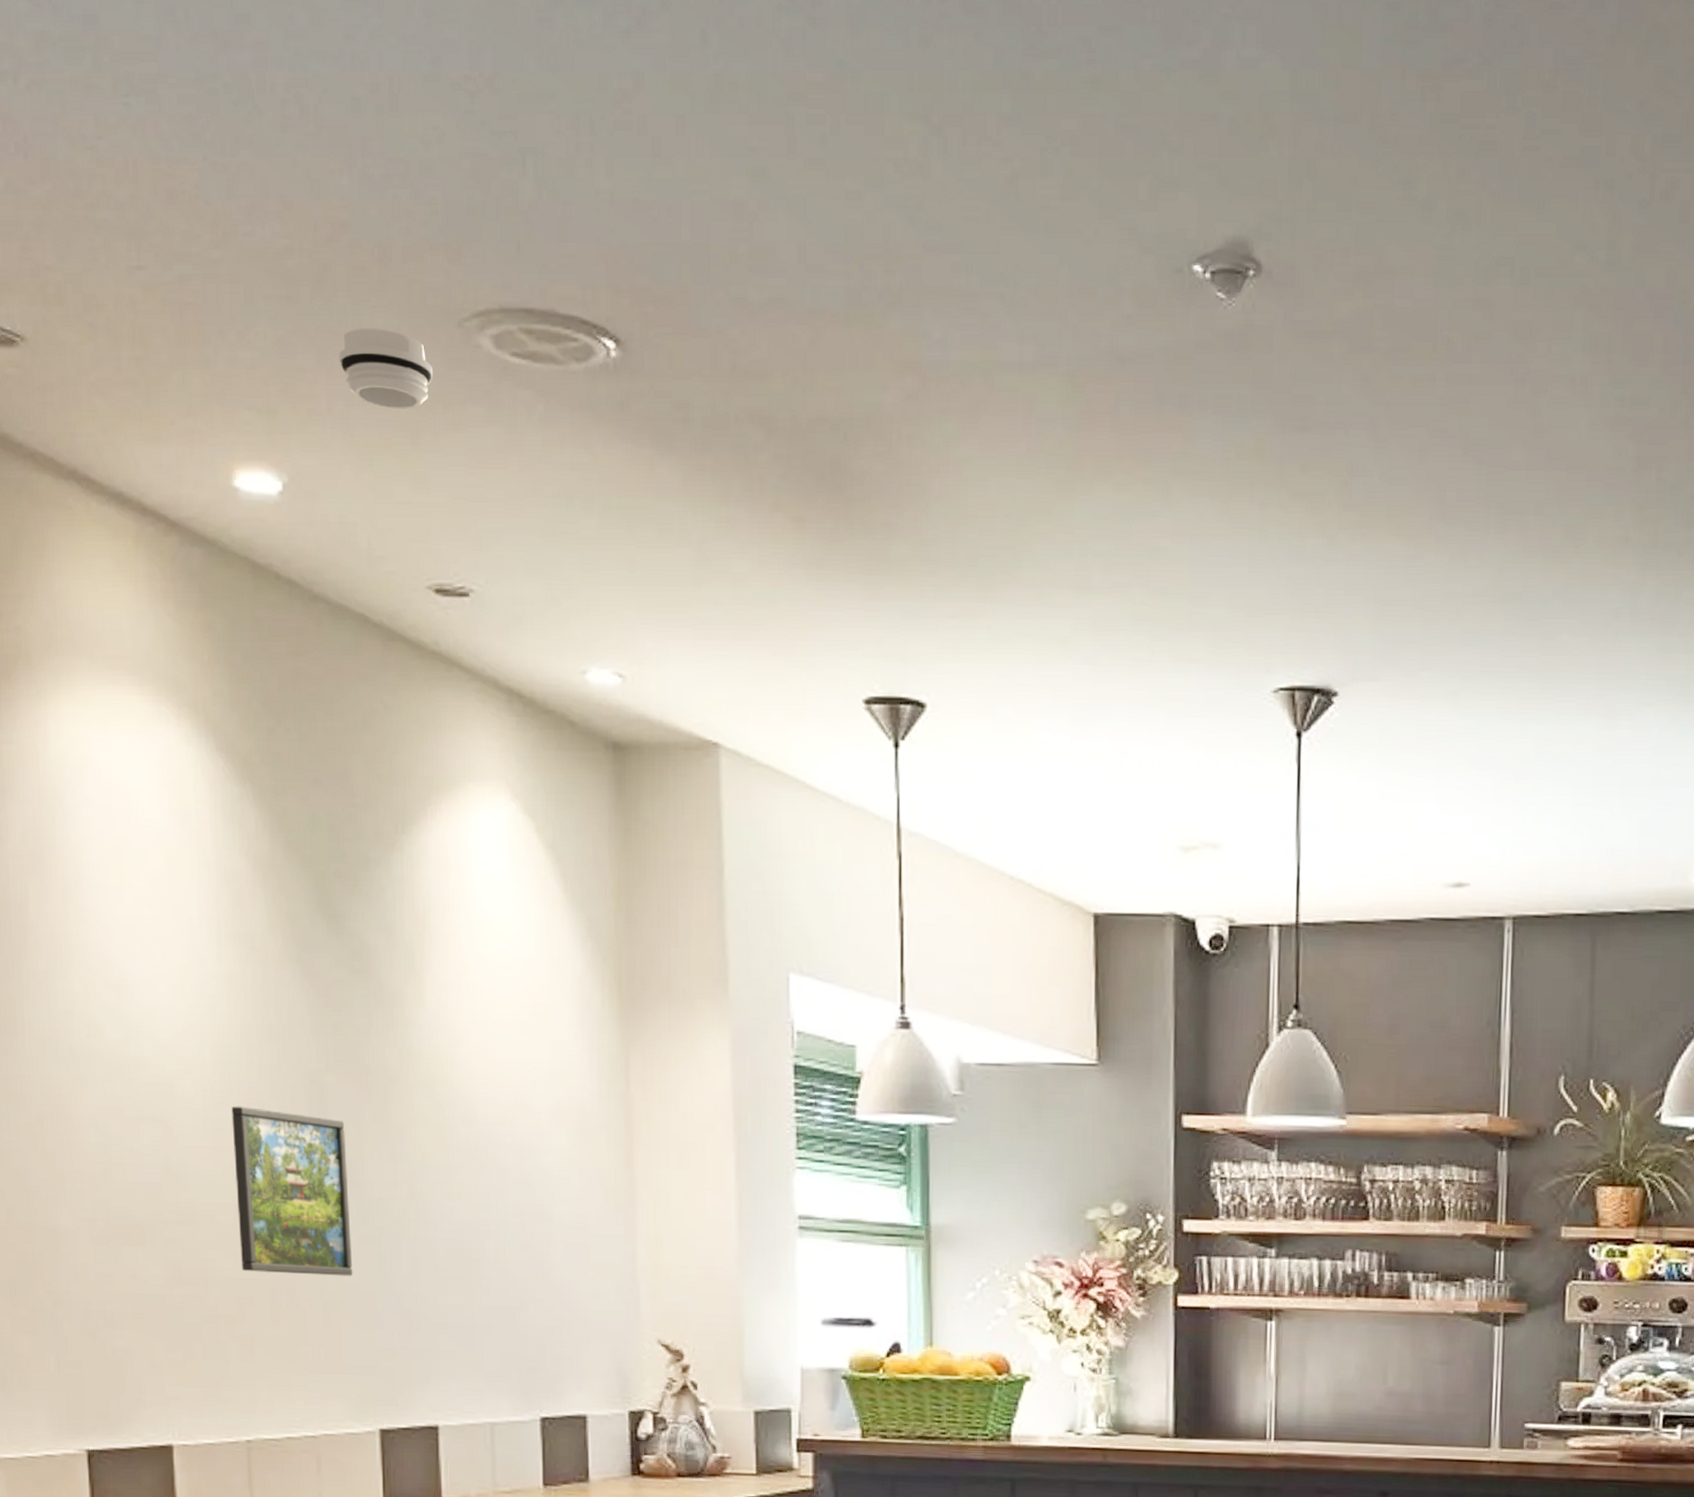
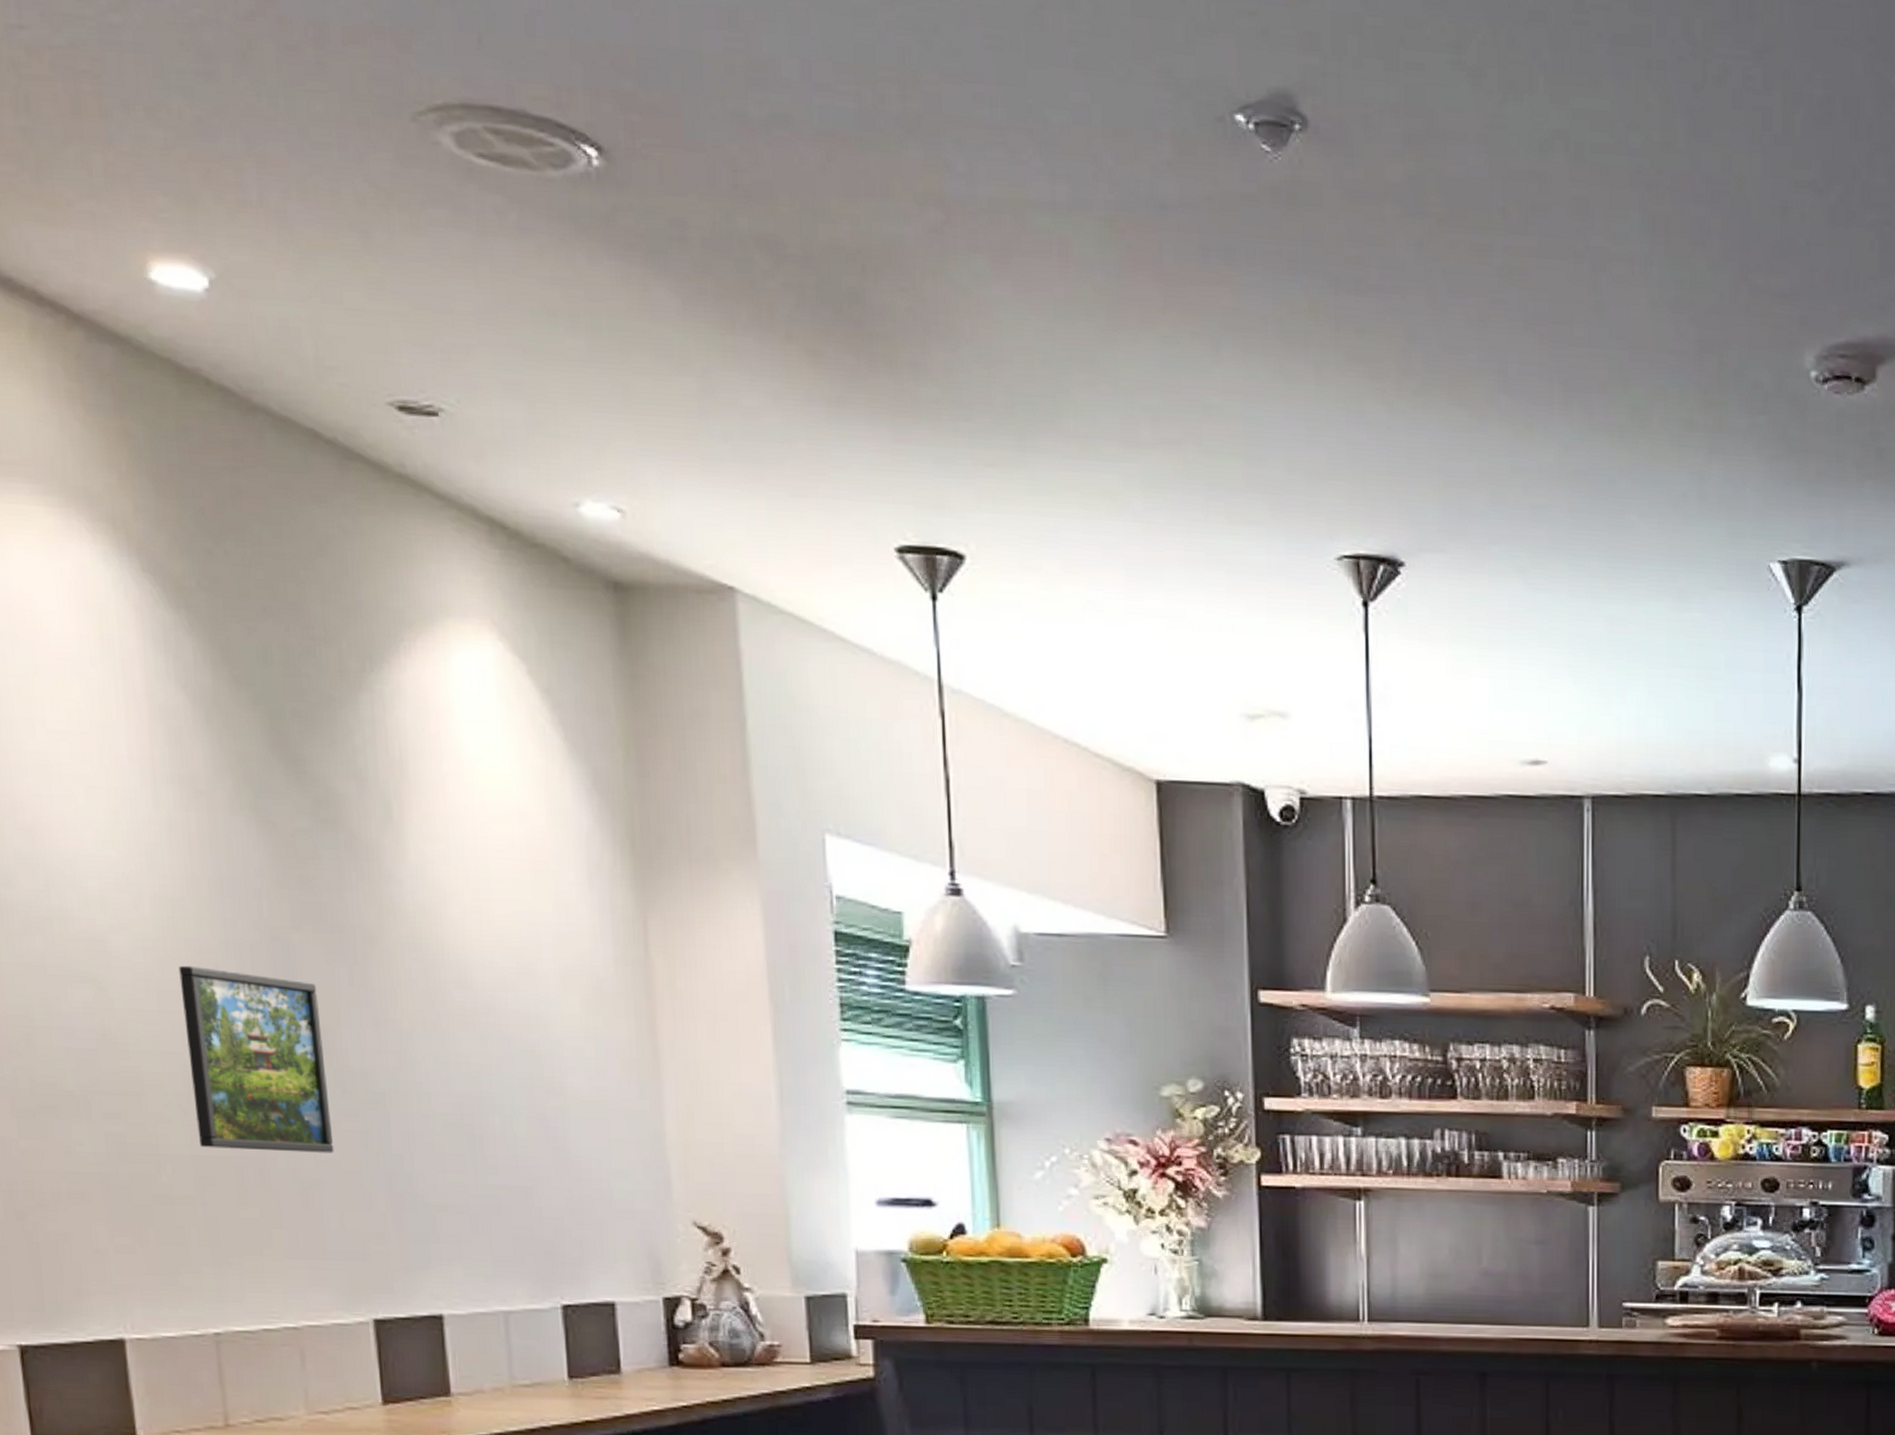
smoke detector: present [339,329,434,409] -> none [270,114,385,208]

